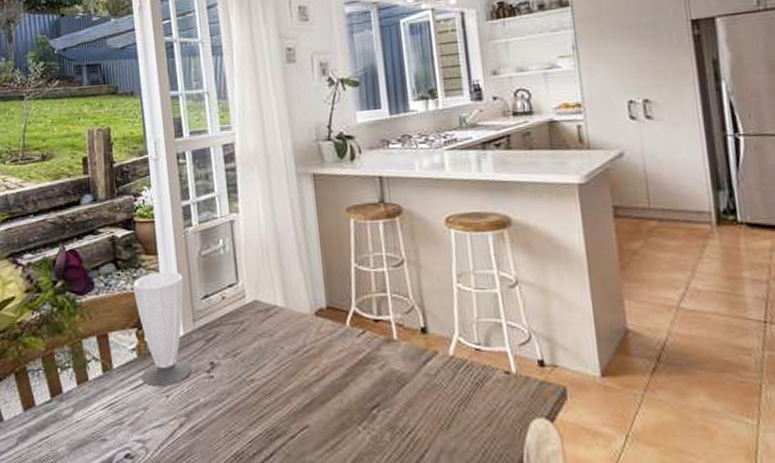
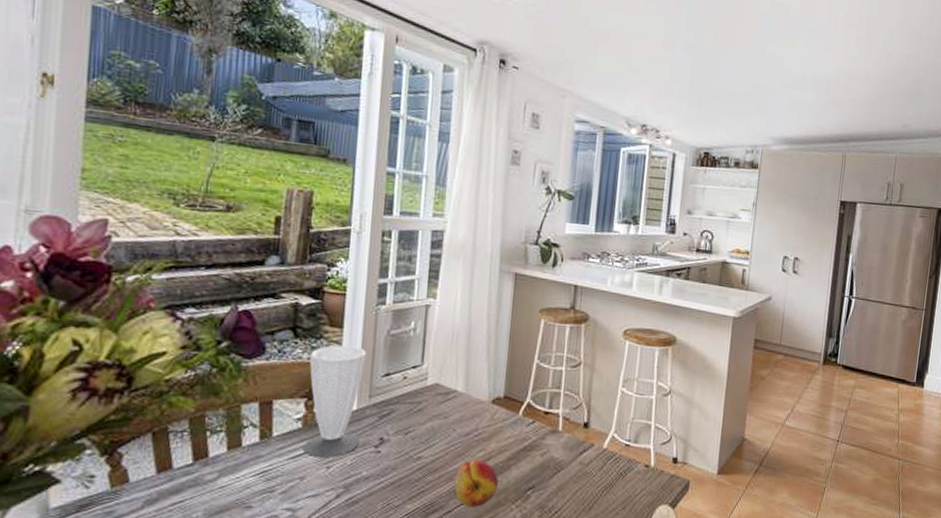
fruit: none [292,378,339,431] -> present [454,460,498,507]

